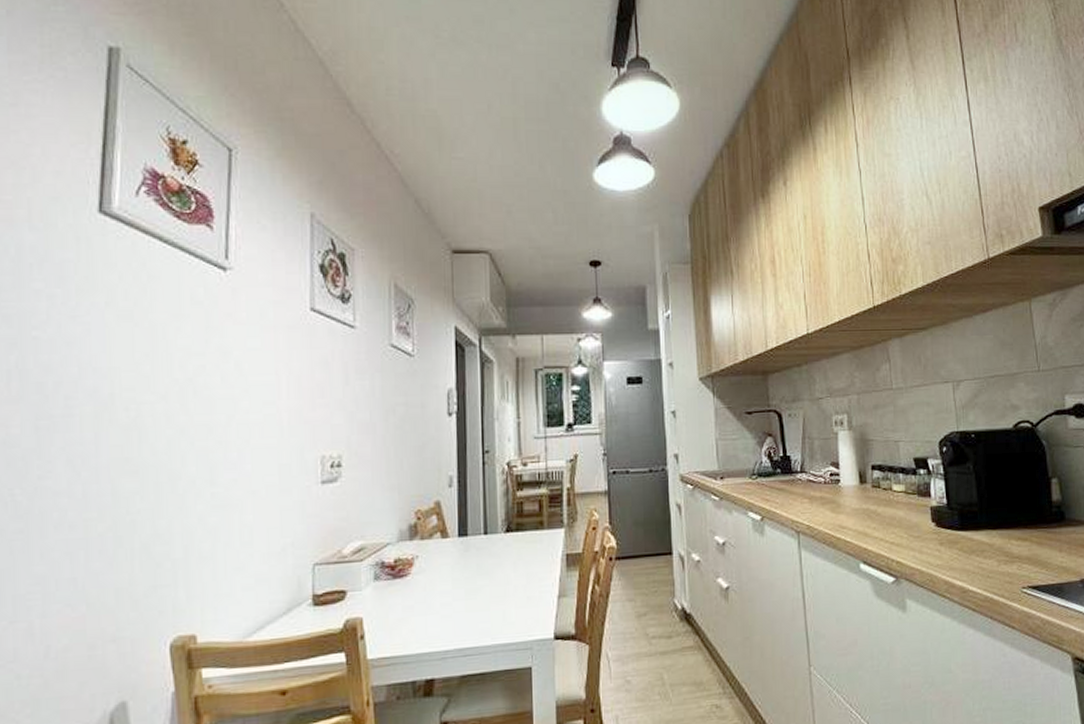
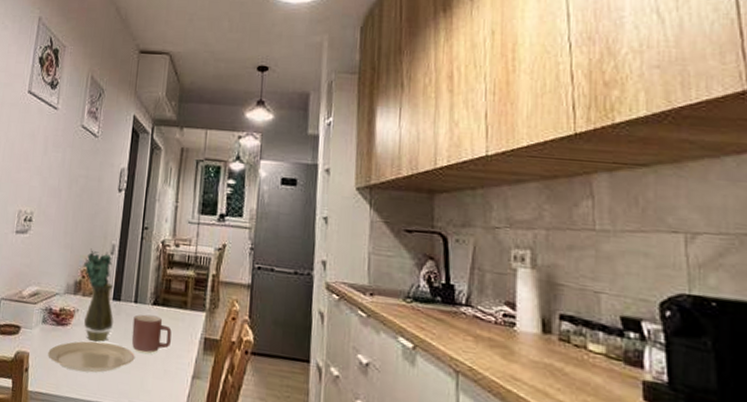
plate: none [387,583,493,624] -> present [48,341,135,373]
vase: none [416,485,462,586] -> present [83,248,114,342]
mug: none [485,543,530,587] -> present [131,314,172,355]

